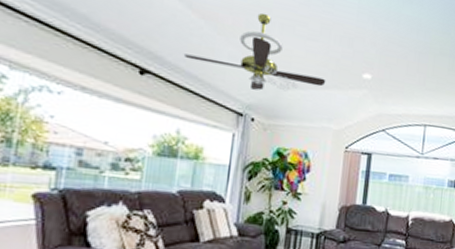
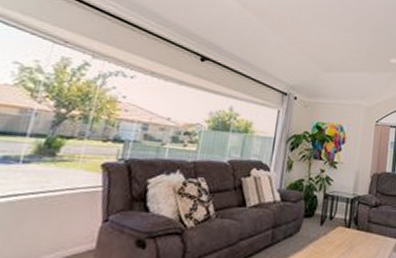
ceiling fan: present [183,13,326,92] -> none [238,10,359,74]

